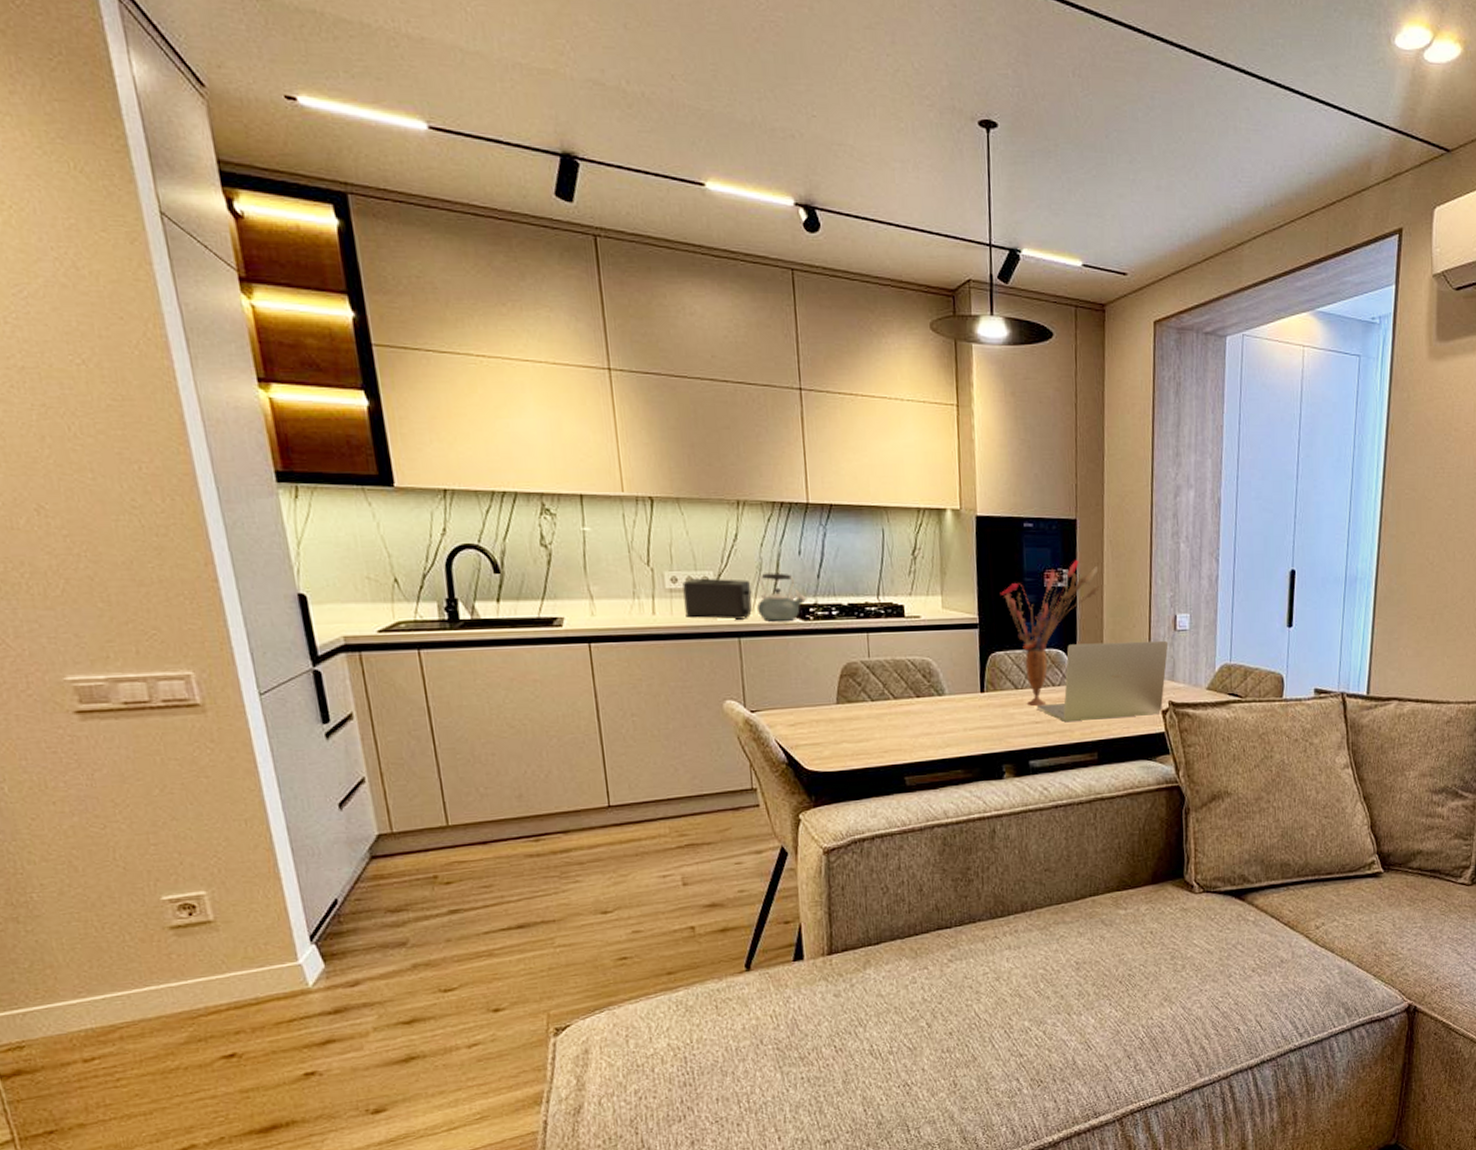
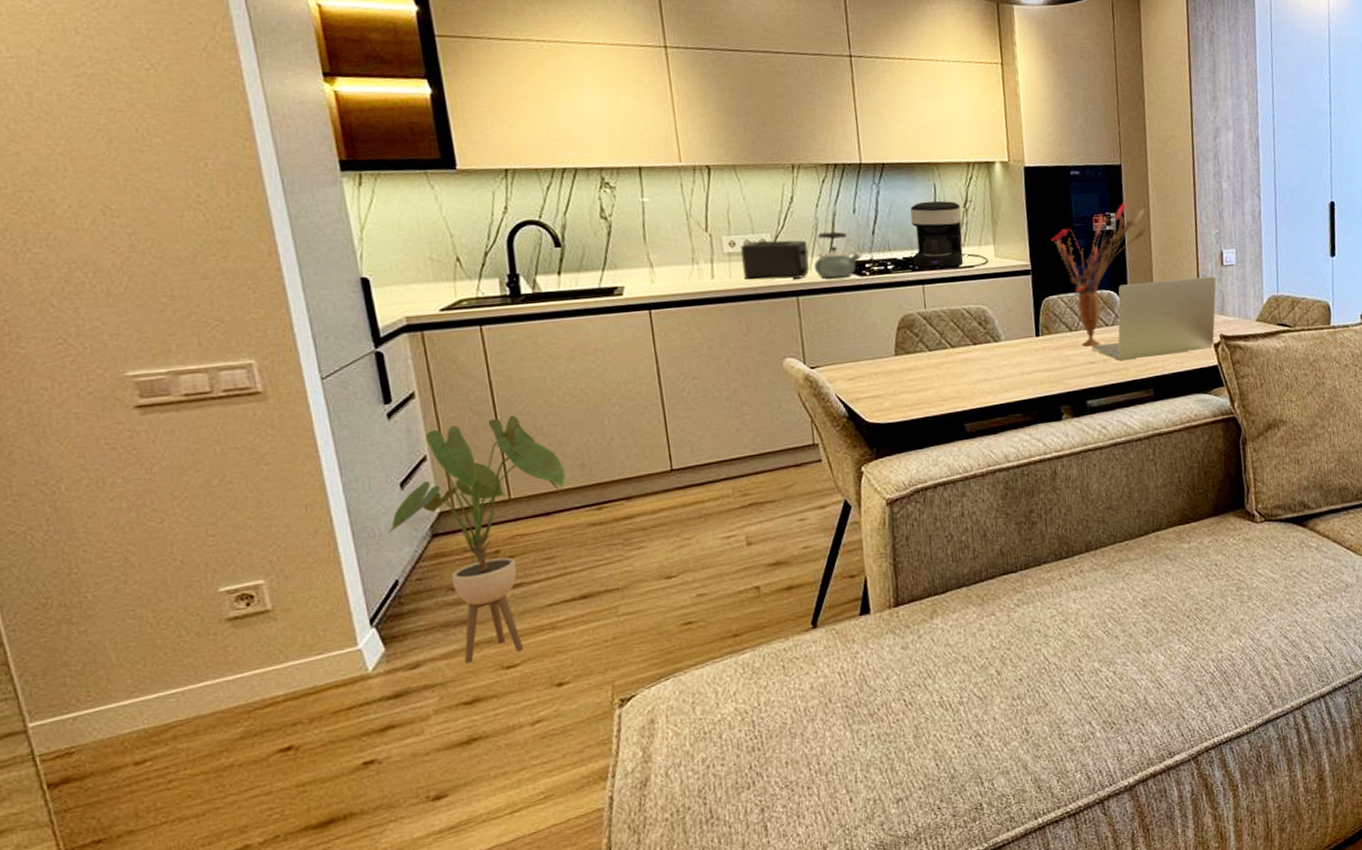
house plant: none [326,741,503,985] -> present [387,415,565,664]
coffee maker: none [850,546,935,620] -> present [905,201,988,271]

